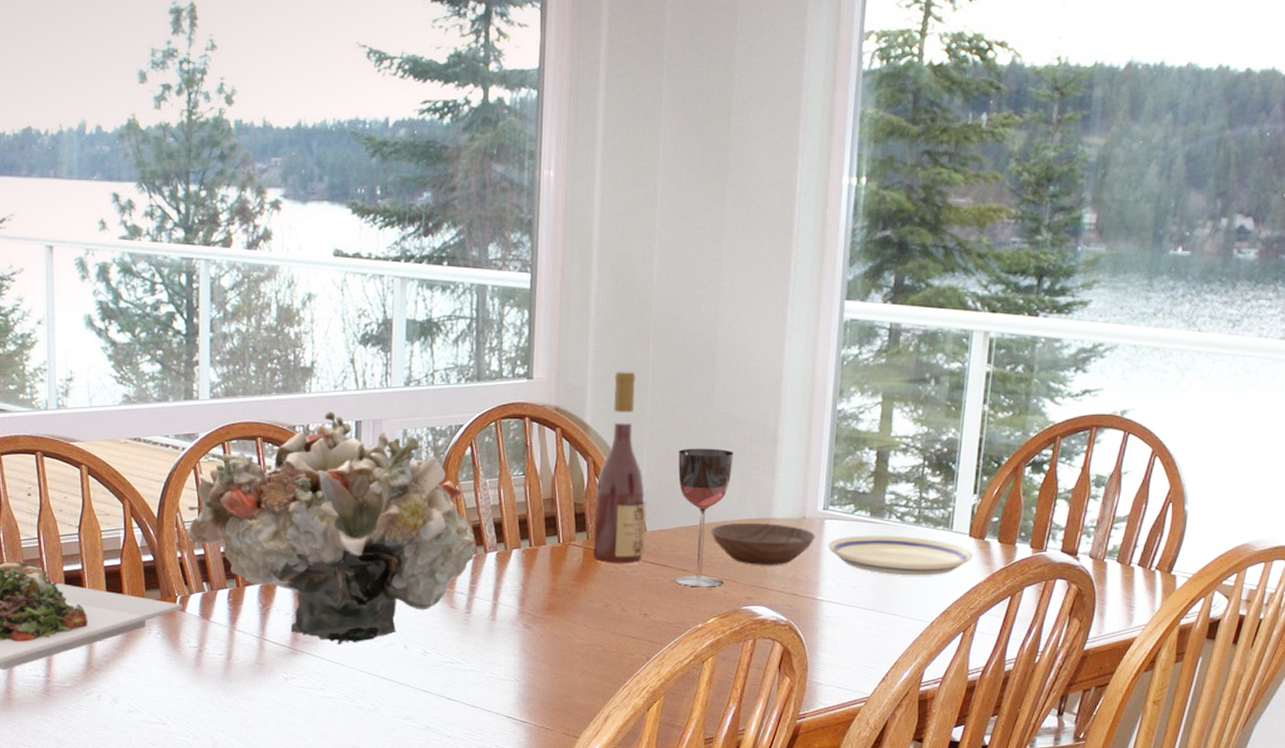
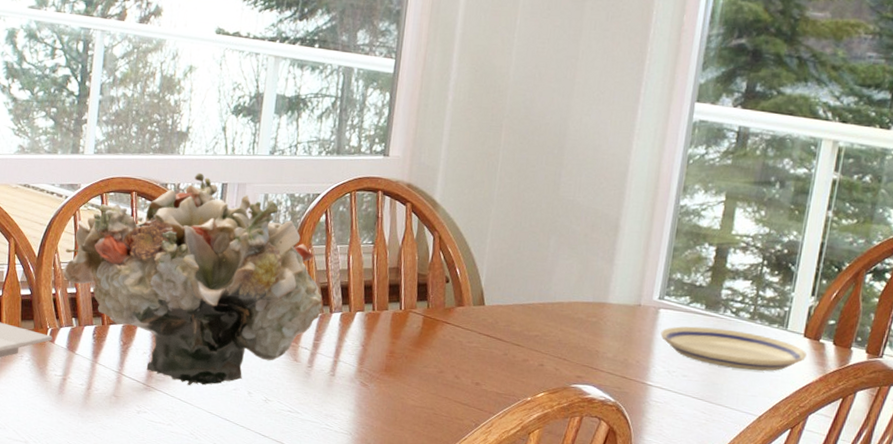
wine bottle: present [593,371,646,564] -> none [431,154,487,335]
wineglass: present [674,448,734,587] -> none [508,231,575,364]
bowl: present [711,522,816,565] -> none [546,304,650,348]

